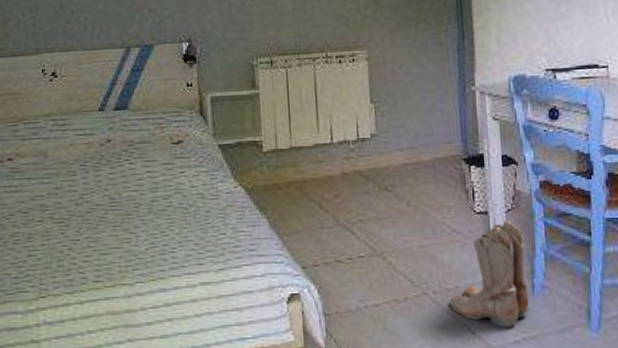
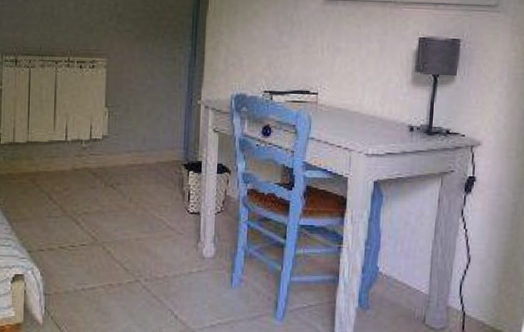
boots: present [449,220,529,328] -> none [158,220,229,314]

